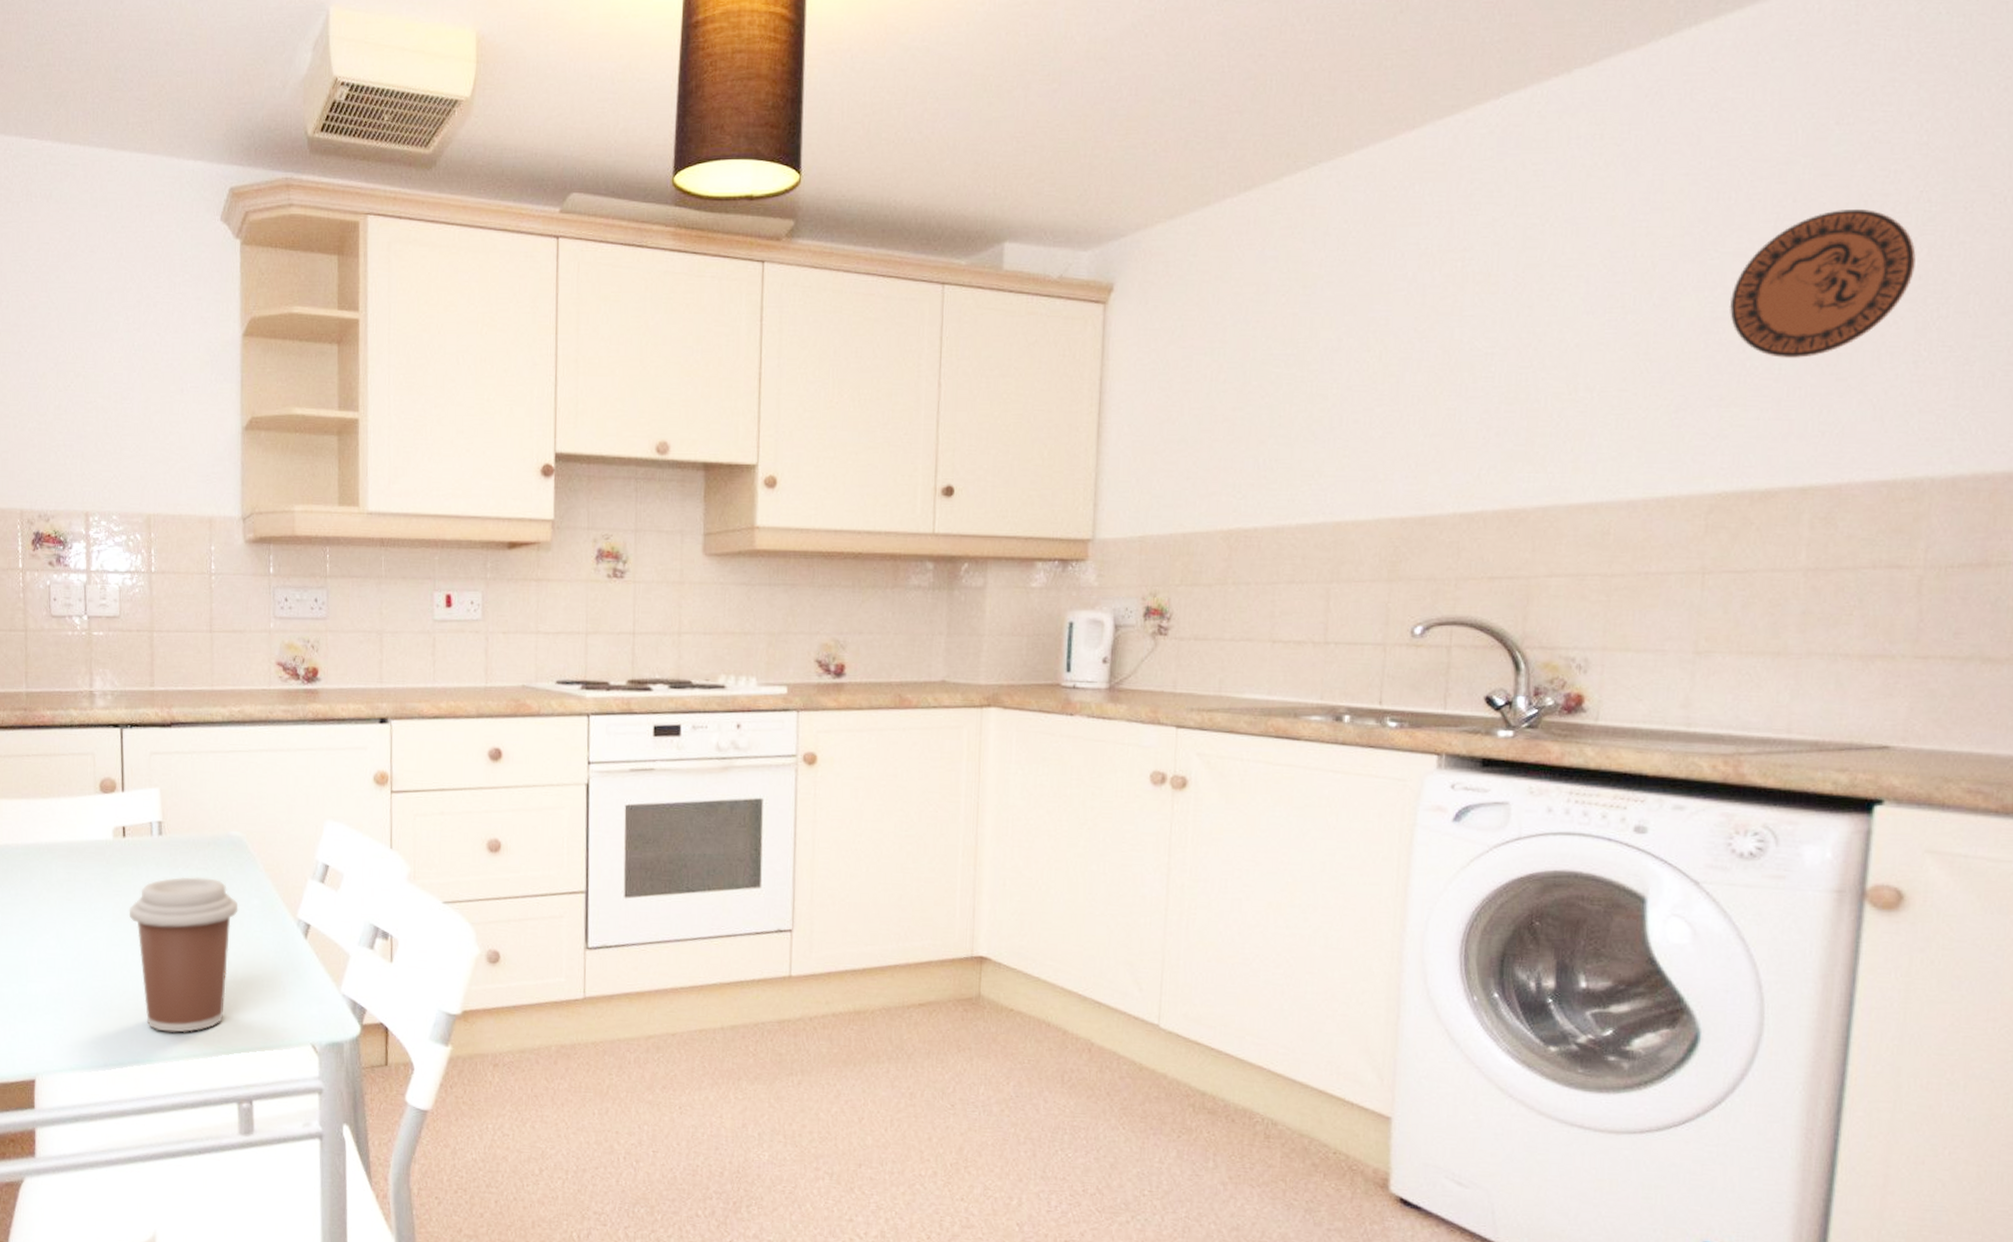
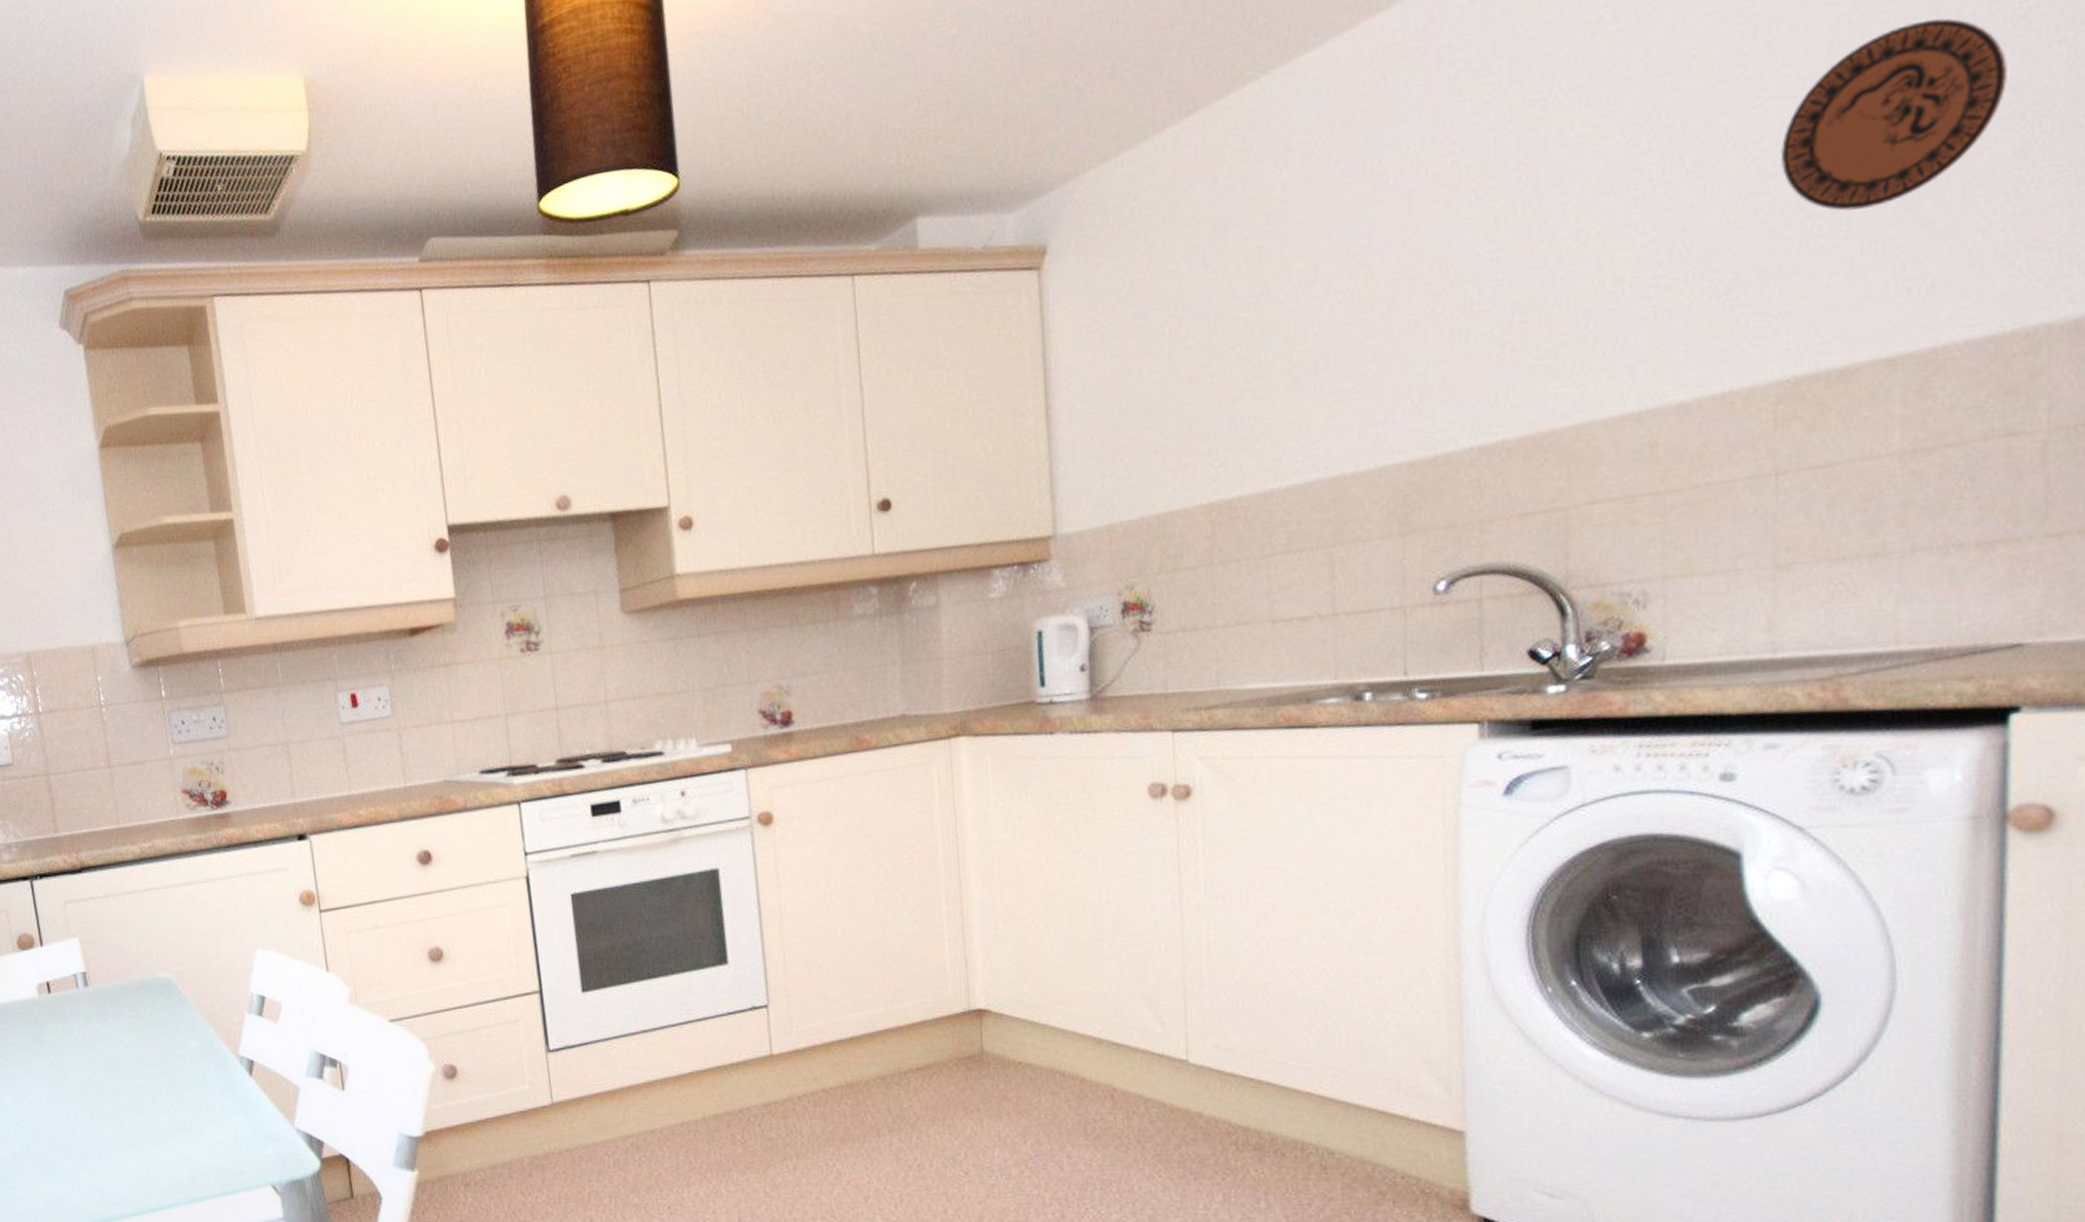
coffee cup: present [128,877,239,1033] -> none [64,1025,177,1189]

